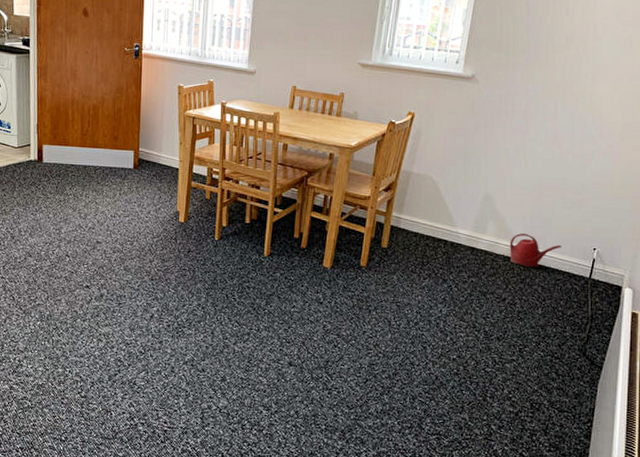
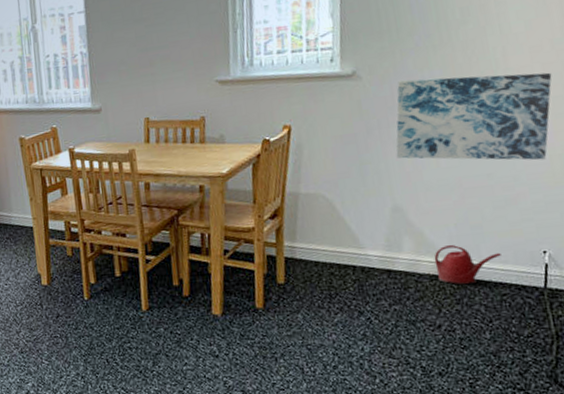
wall art: none [495,88,626,174] -> present [396,72,552,161]

